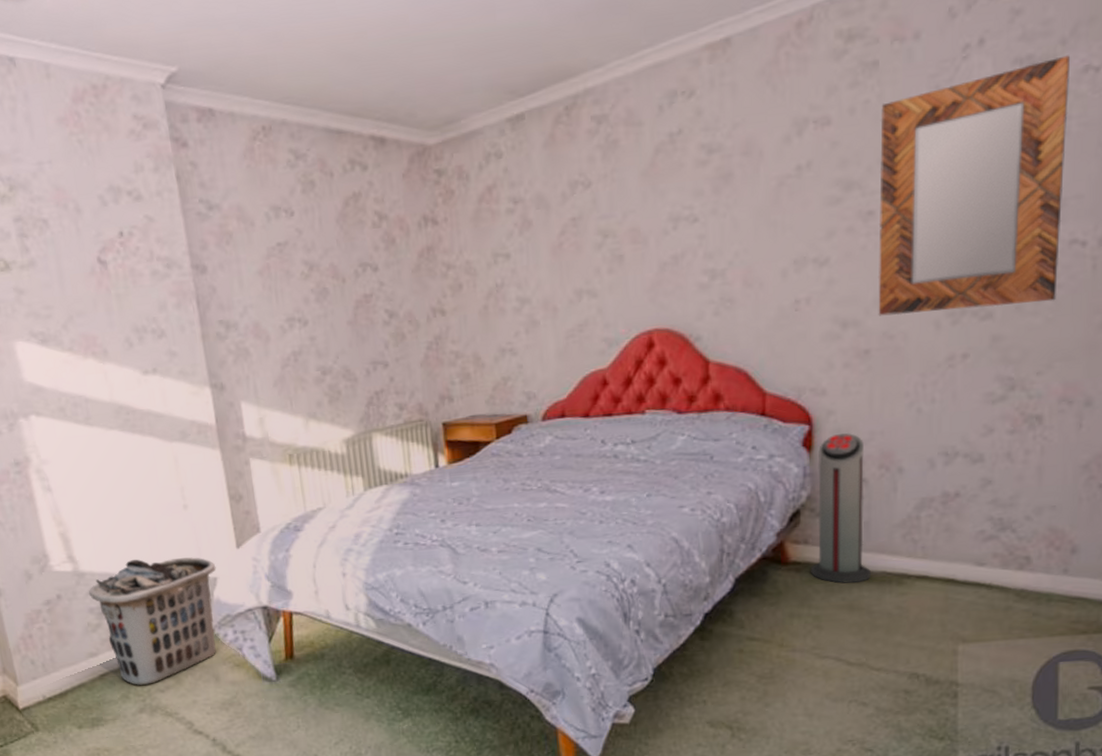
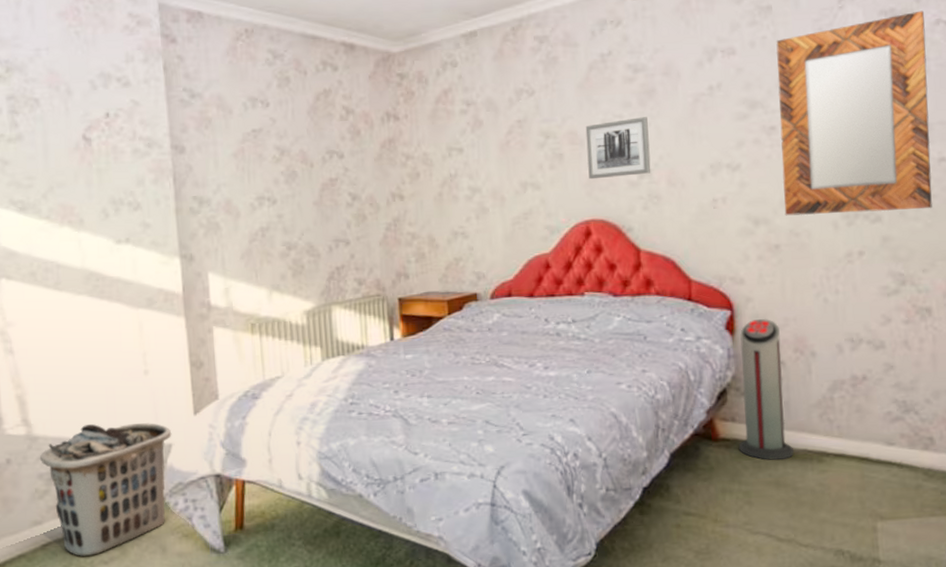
wall art: none [649,207,725,284] -> present [585,117,651,180]

